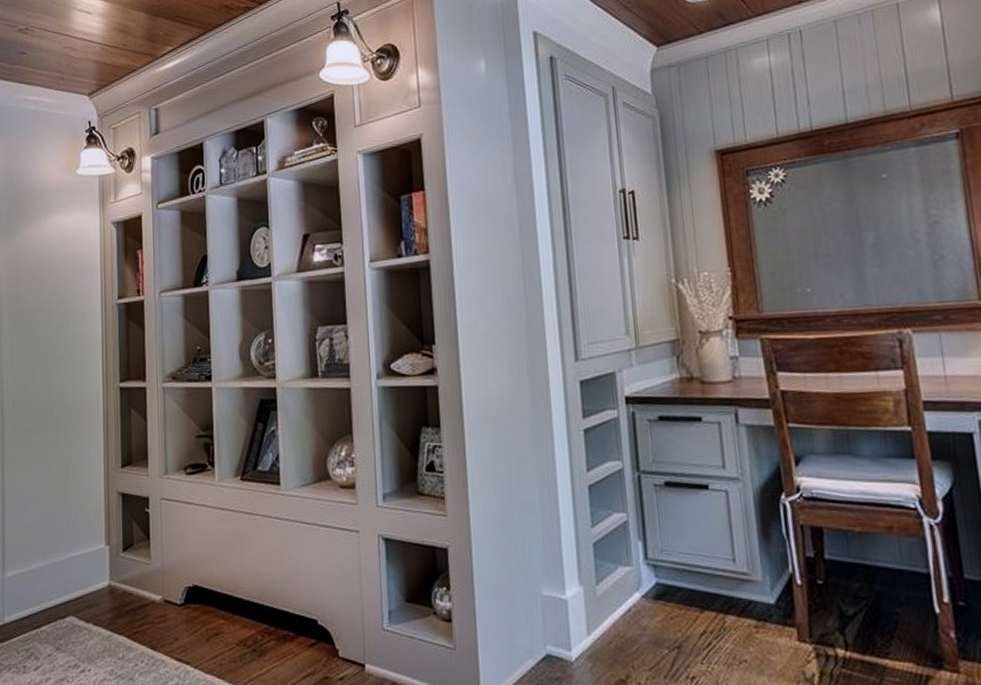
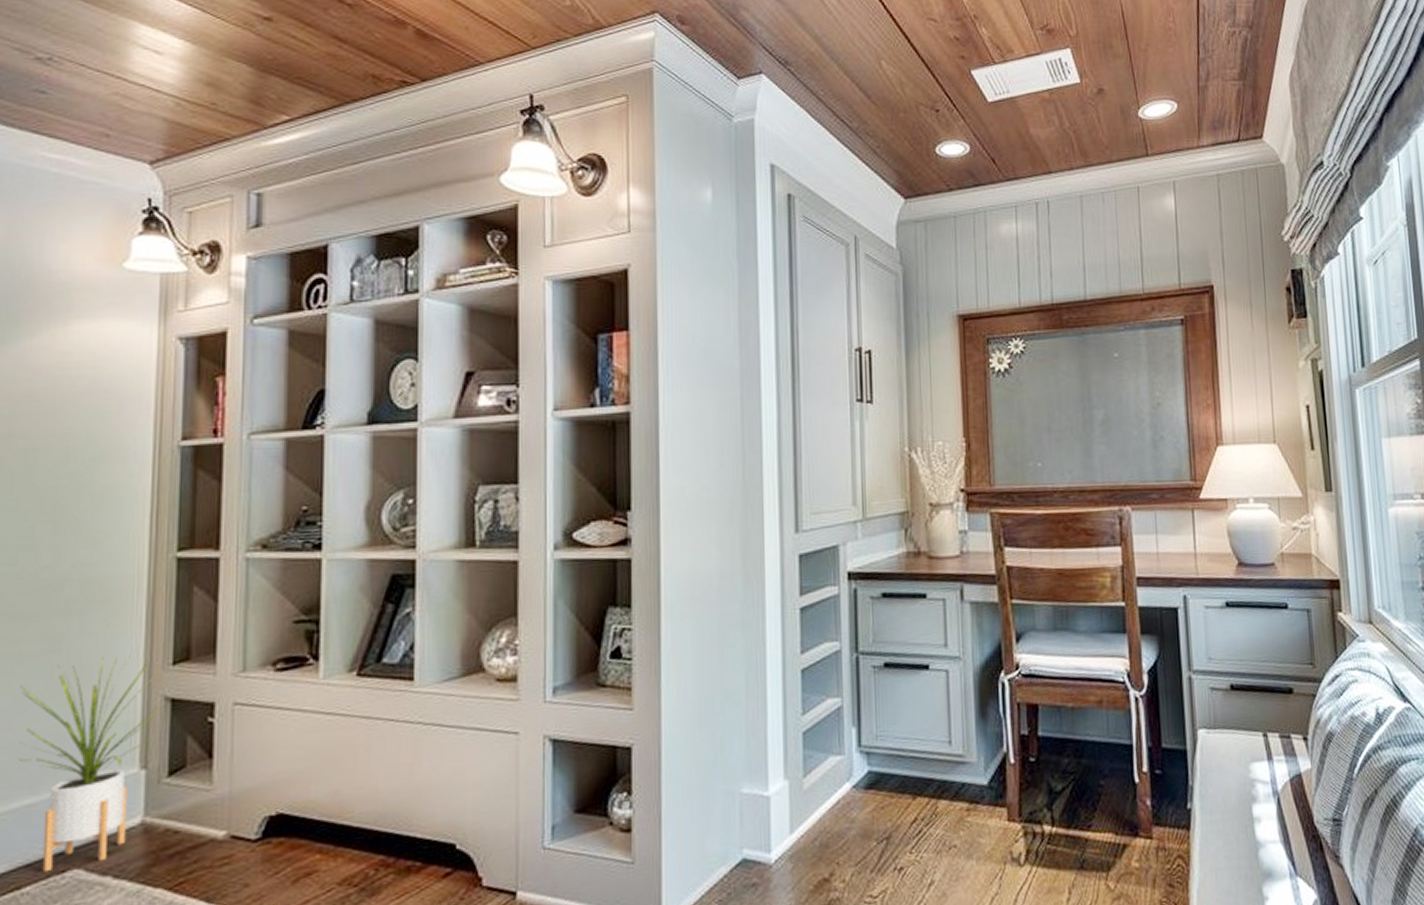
house plant: none [32,460,115,617] -> present [18,655,161,873]

